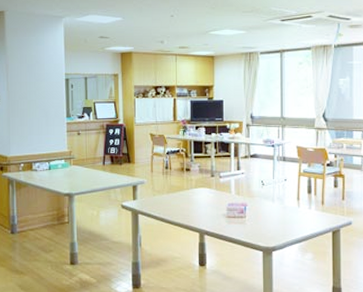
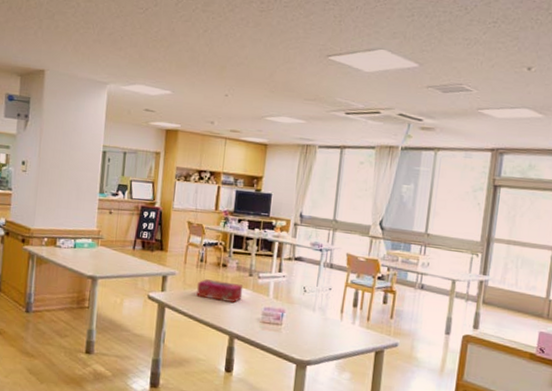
tissue box: none [164,184,207,202] -> present [196,279,243,302]

